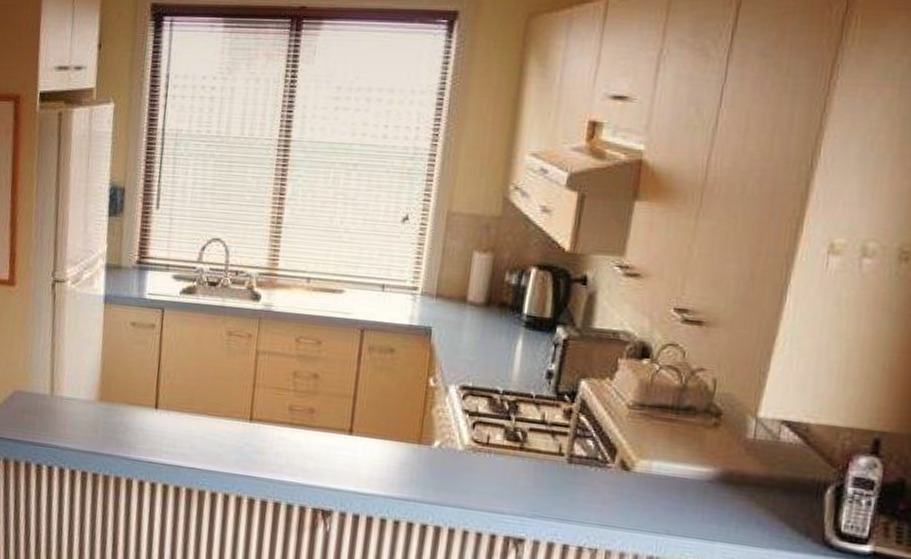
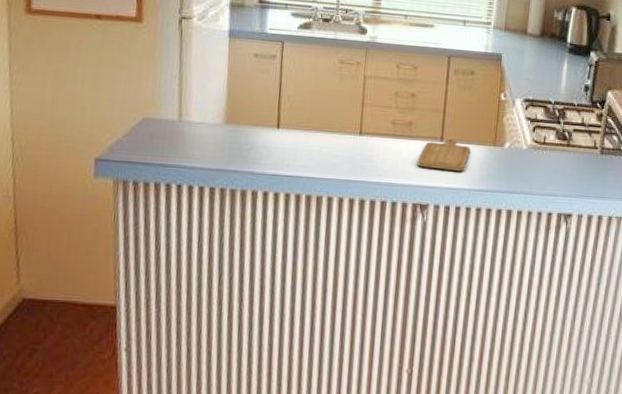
chopping board: none [319,431,388,473] -> present [417,138,471,171]

